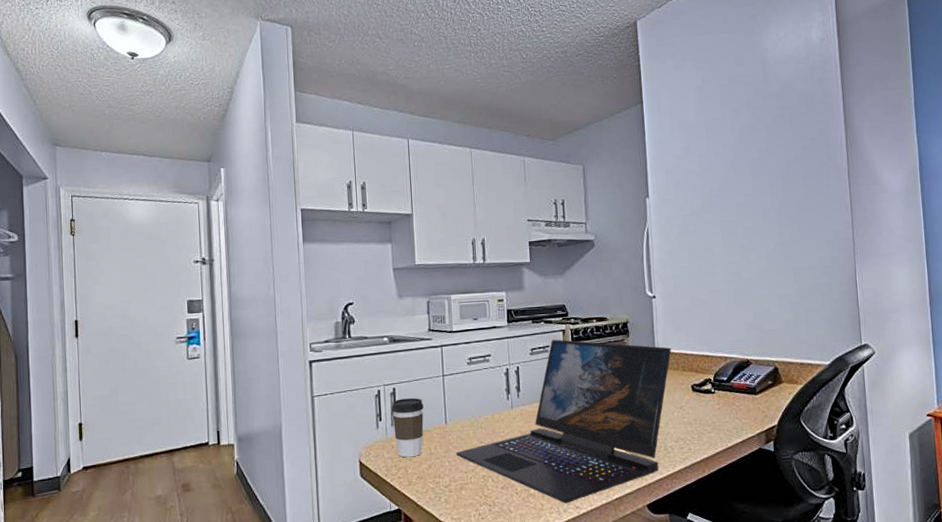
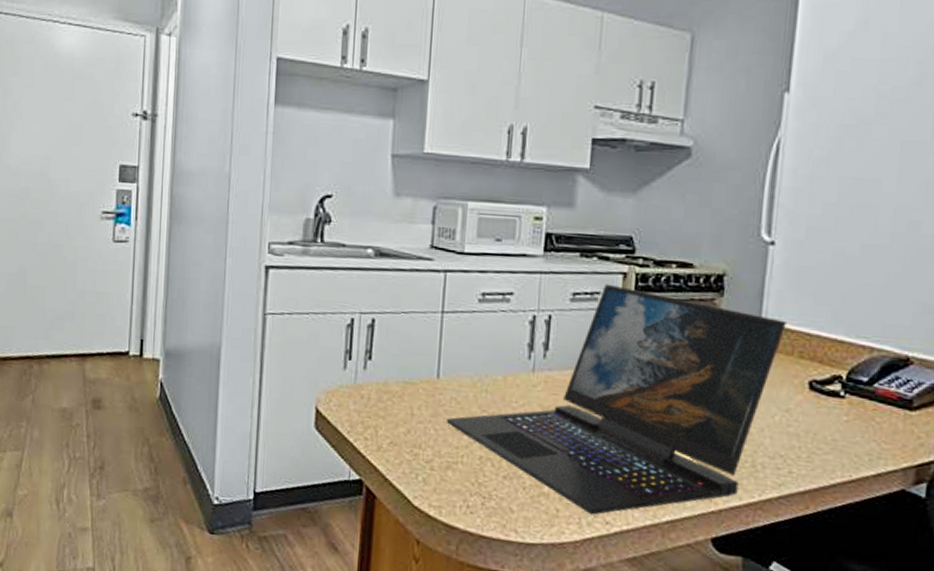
coffee cup: present [391,398,424,458] -> none [365,334,411,415]

